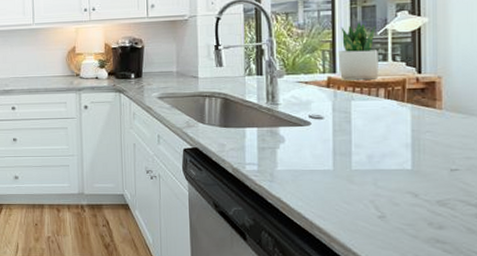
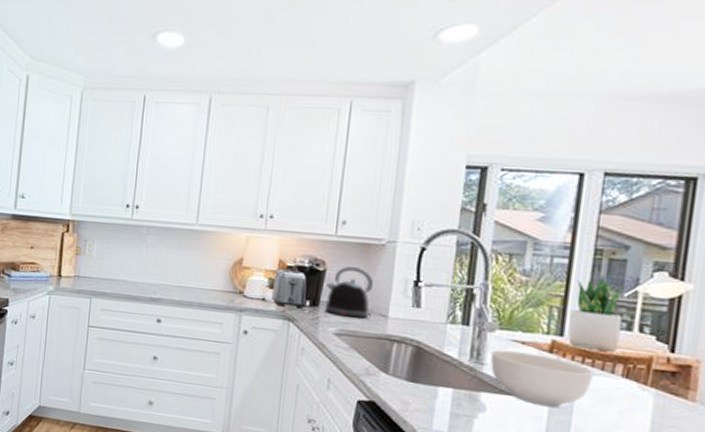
toaster: none [103,50,130,82] -> present [272,269,307,309]
kettle: none [145,40,184,84] -> present [324,265,373,320]
bowl: none [282,90,363,131] -> present [490,349,594,408]

